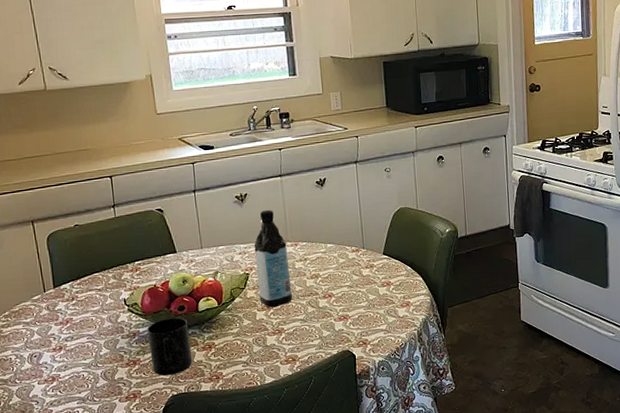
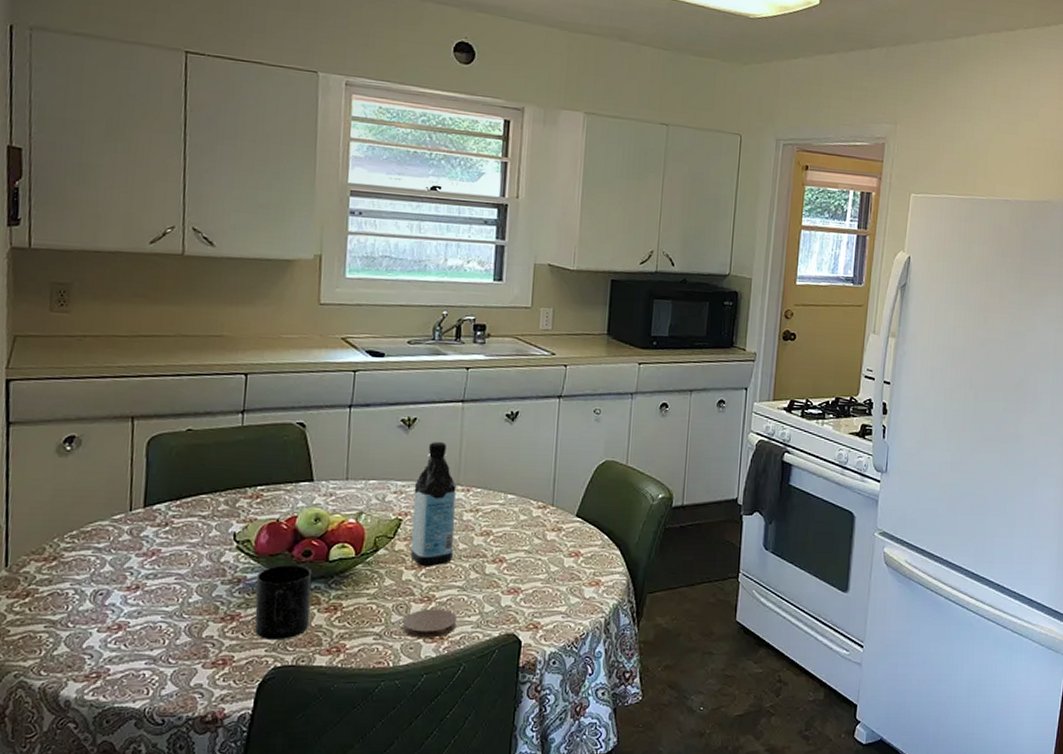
coaster: none [262,337,304,362] -> present [401,608,457,639]

